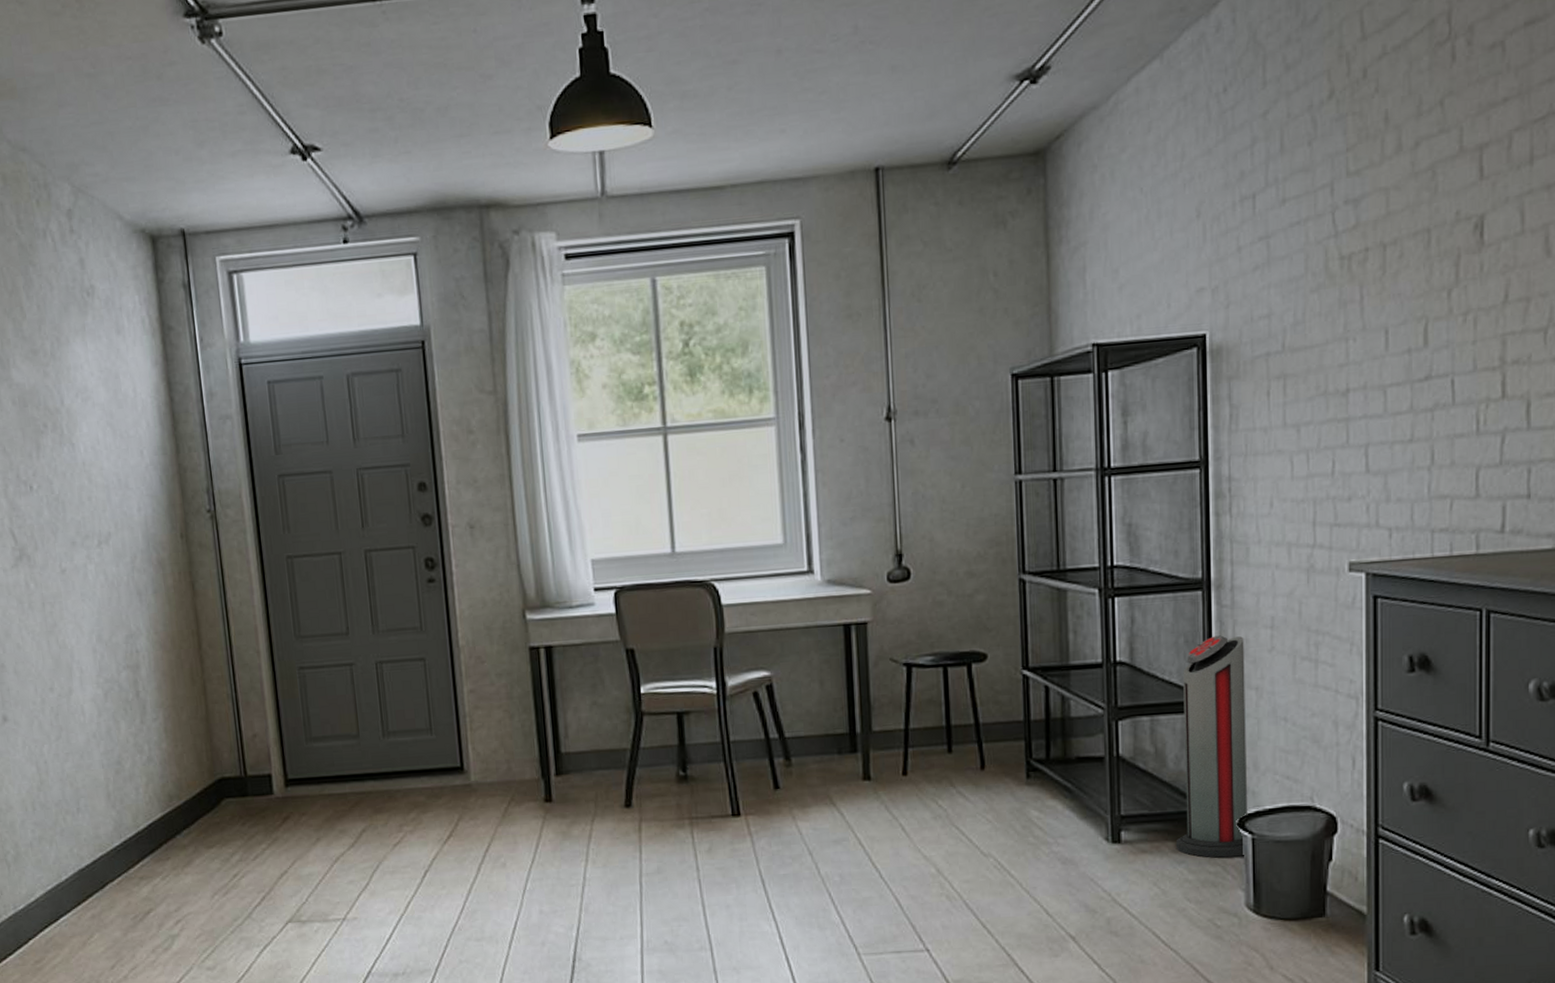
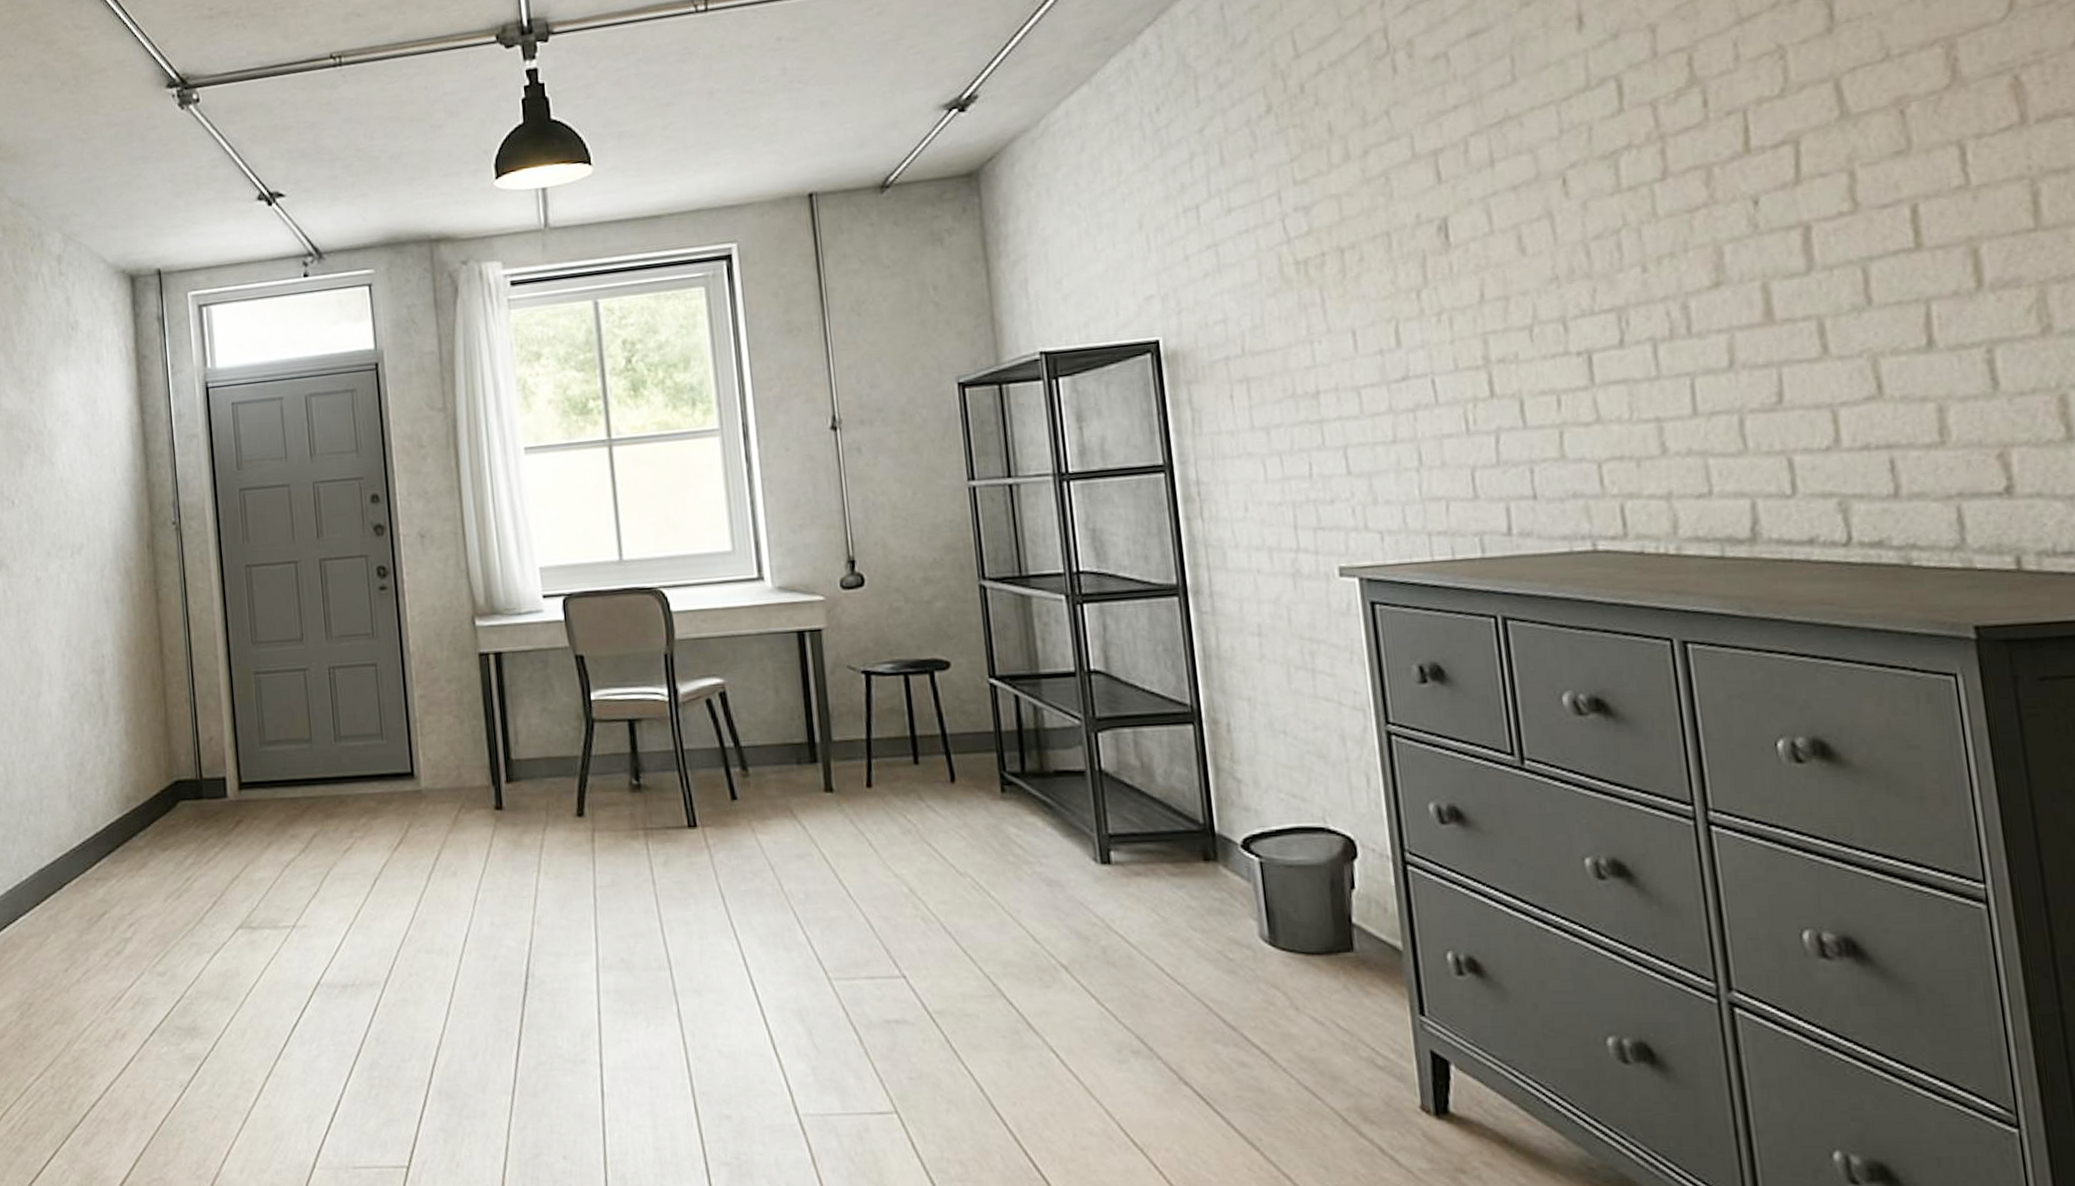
air purifier: present [1175,635,1247,858] -> none [1165,643,1254,883]

